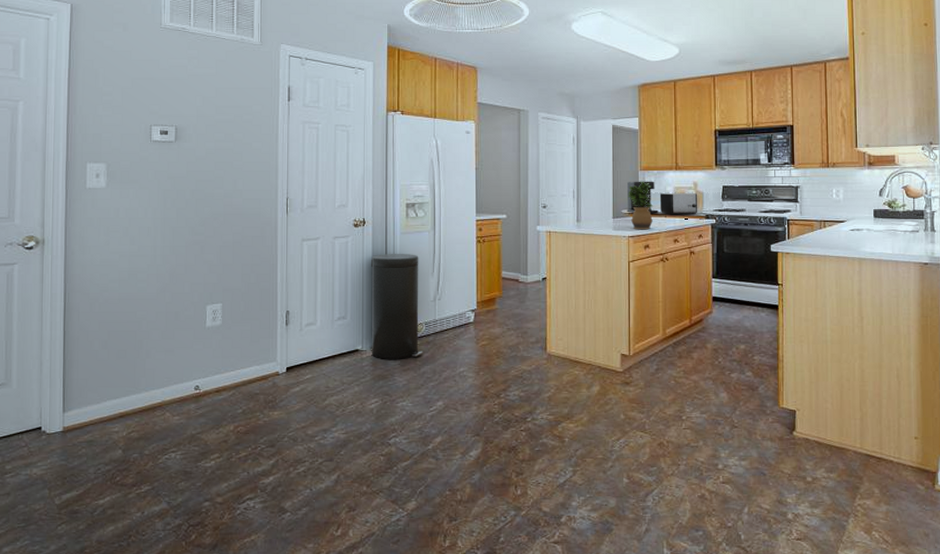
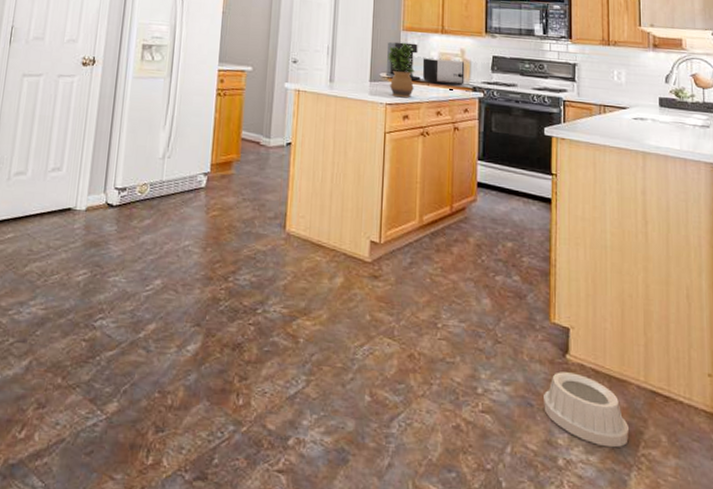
pedal bin: present [370,253,424,360] -> none [85,99,151,226]
pet bowl: none [773,446,848,502] -> present [542,372,630,448]

